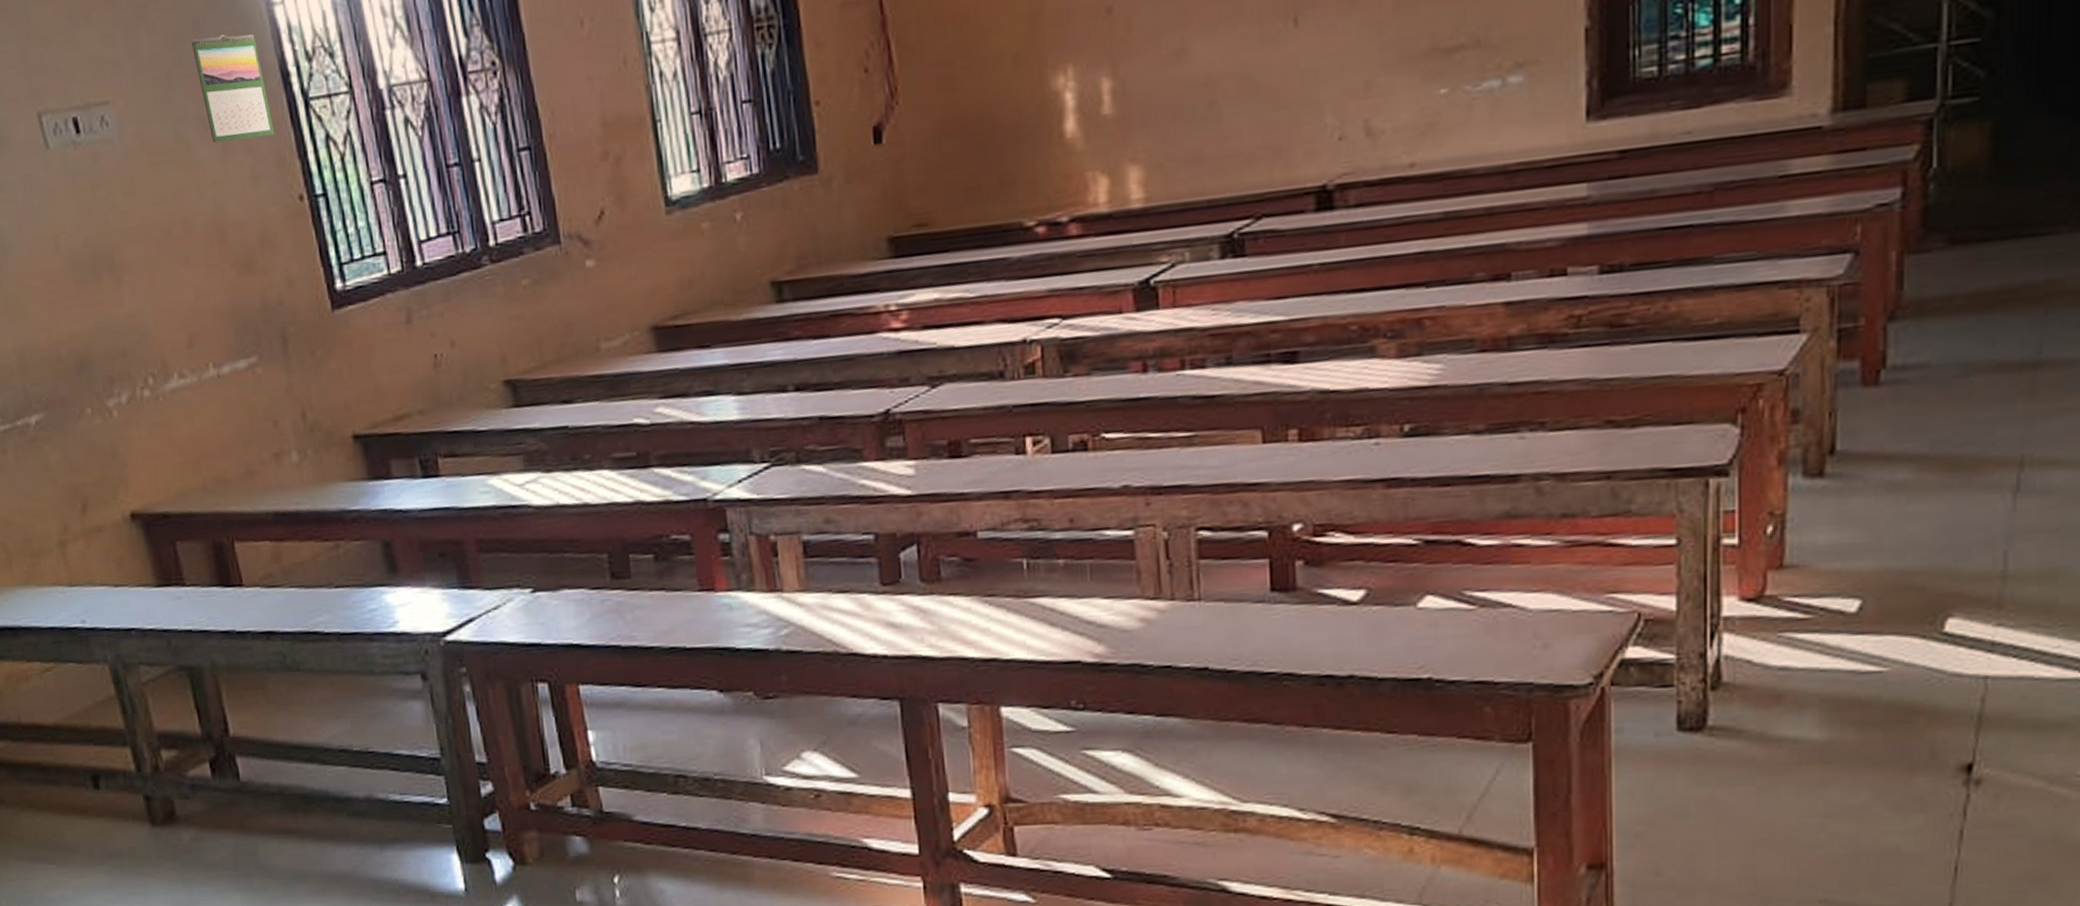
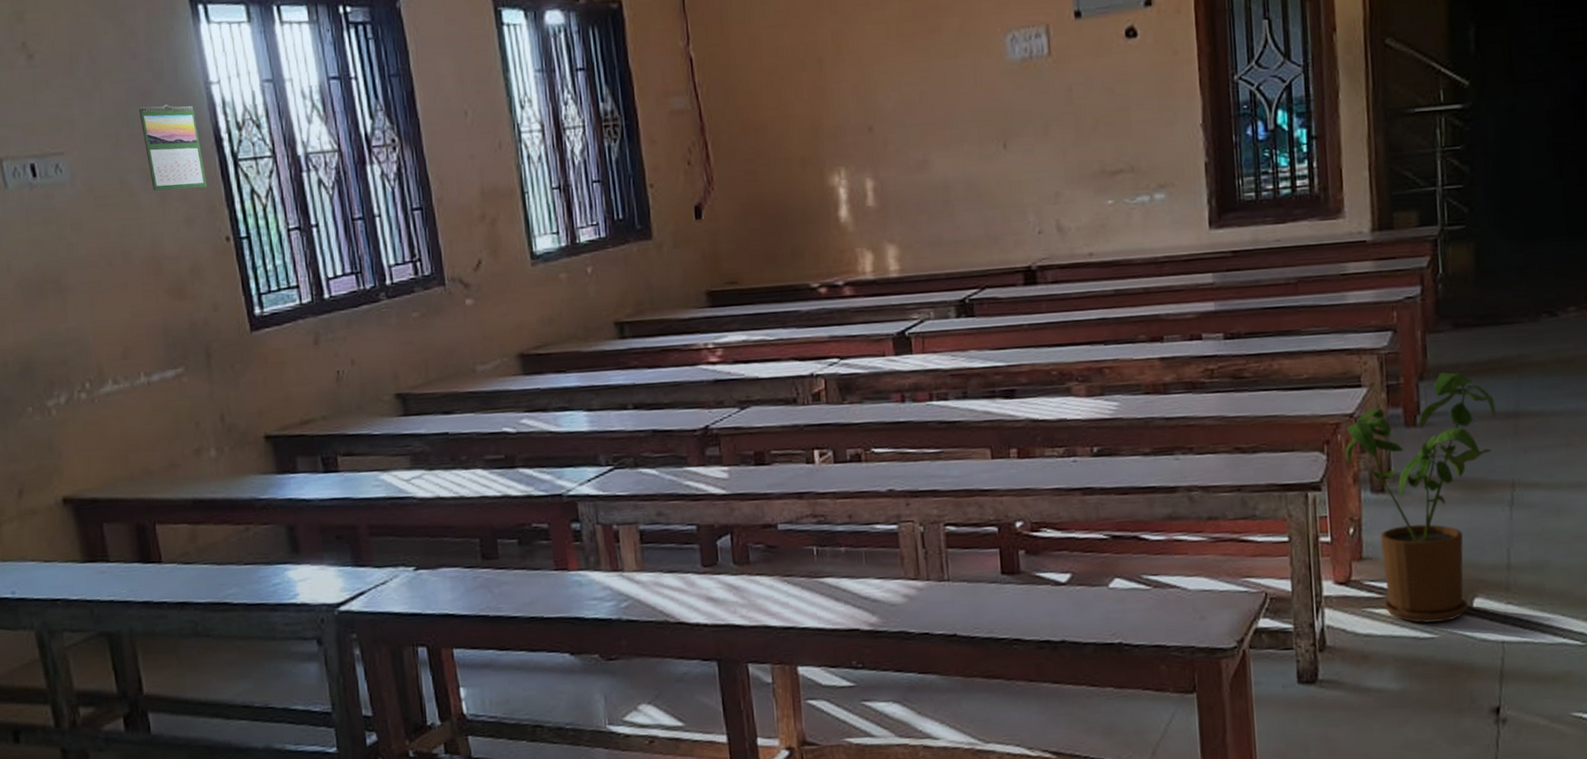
house plant: none [1768,308,2005,652] -> present [1345,372,1496,623]

